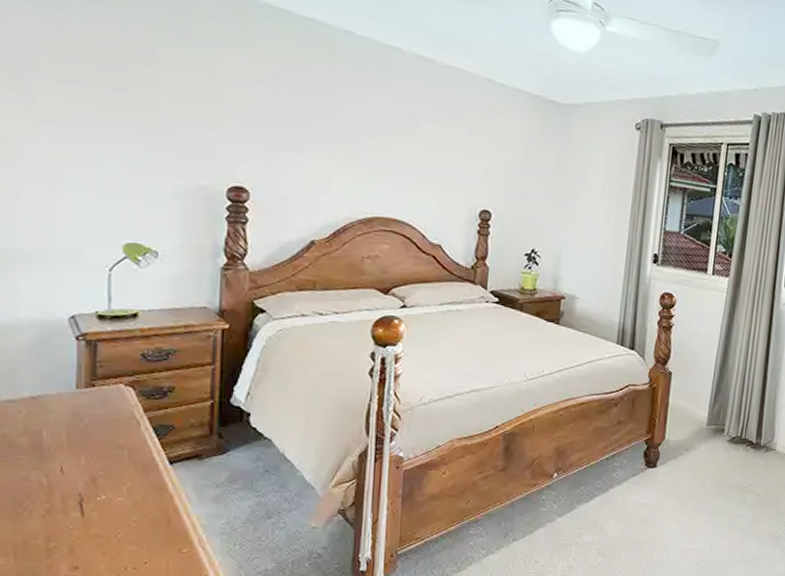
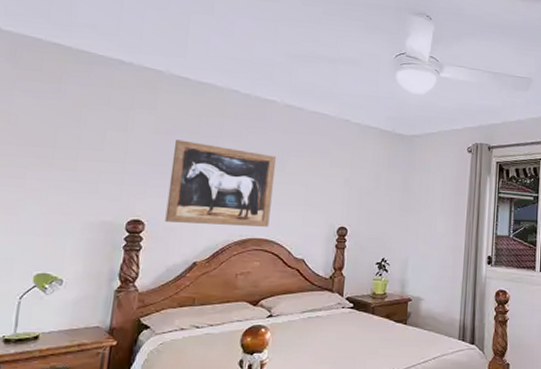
wall art: none [273,90,403,205] -> present [165,139,276,227]

